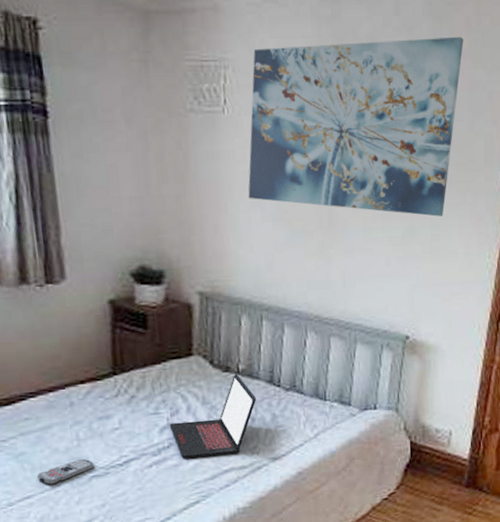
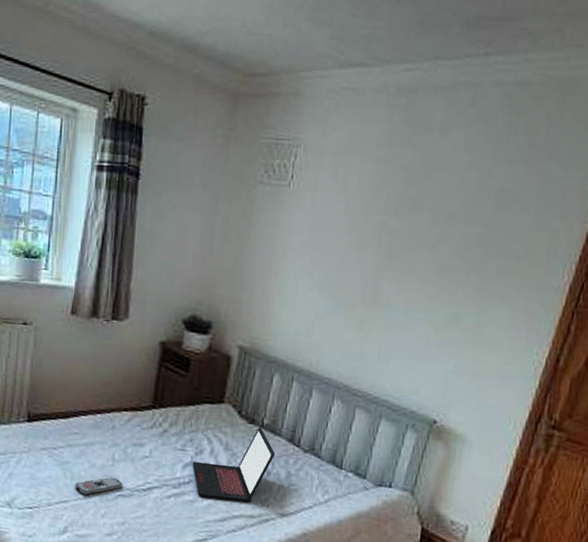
wall art: present [248,36,464,217] -> none [299,130,541,306]

